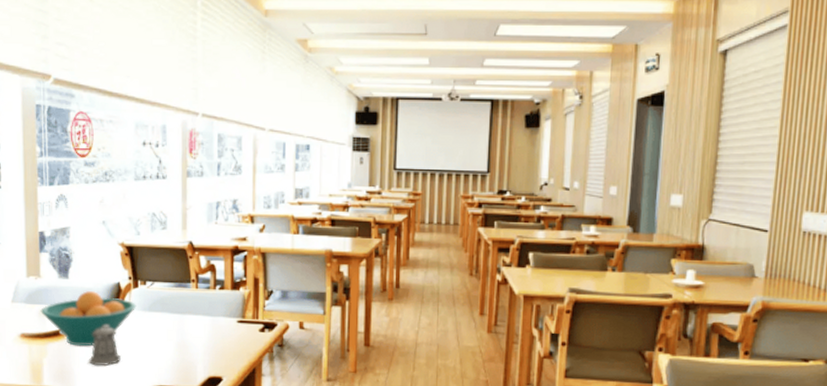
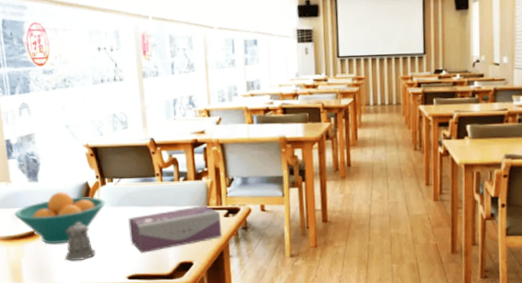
tissue box: none [158,317,256,364] -> present [128,205,223,254]

